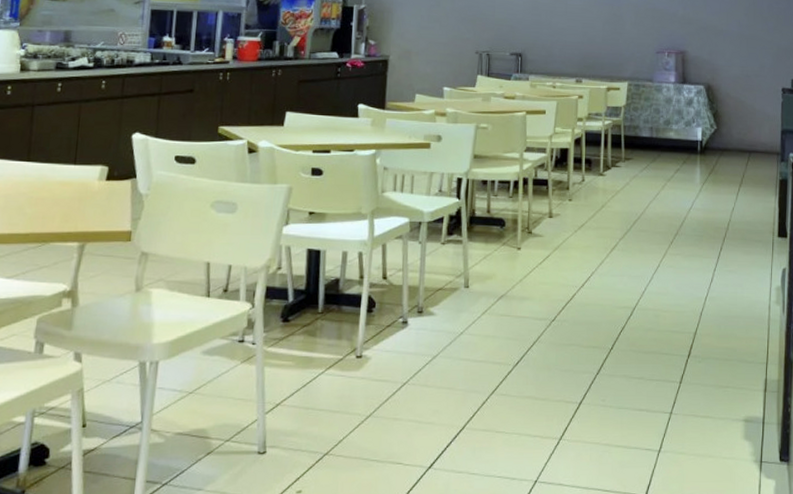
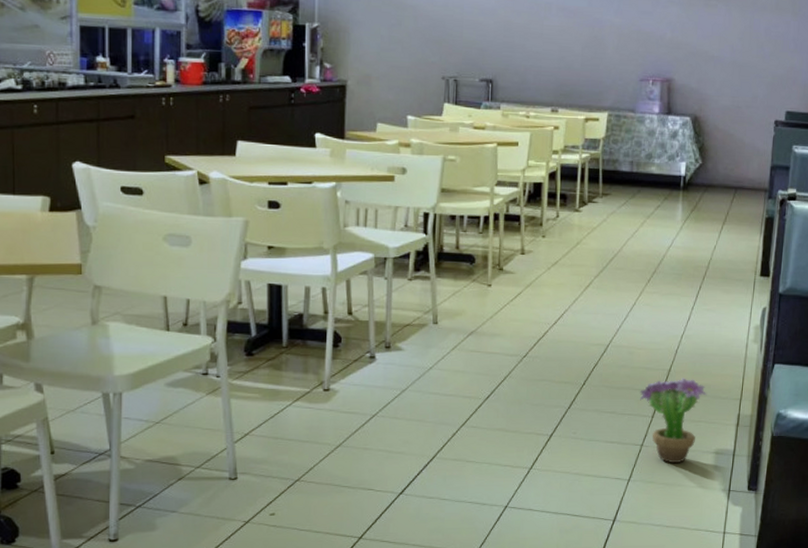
decorative plant: none [666,341,733,433] -> present [639,378,707,464]

